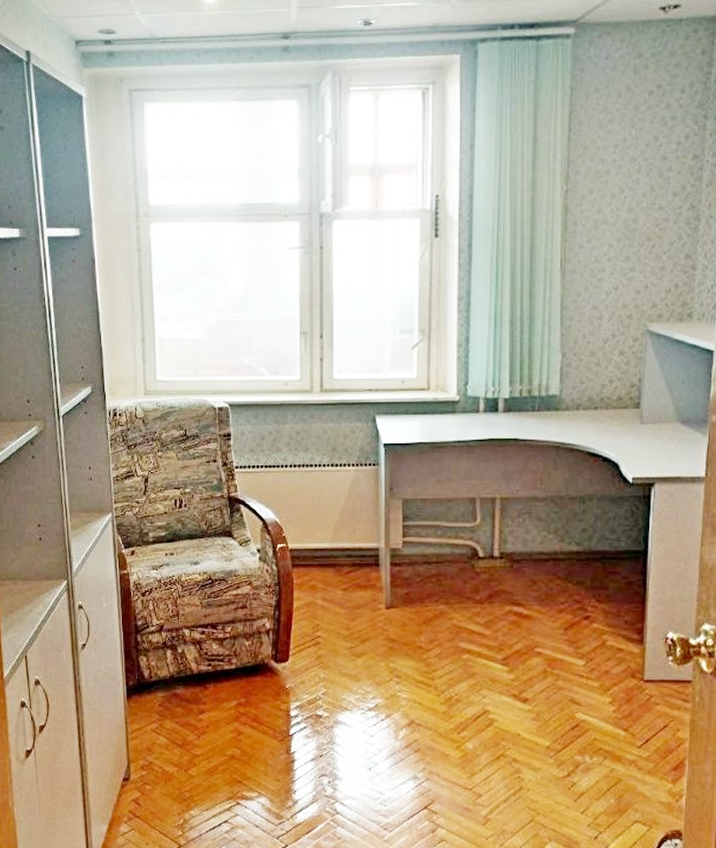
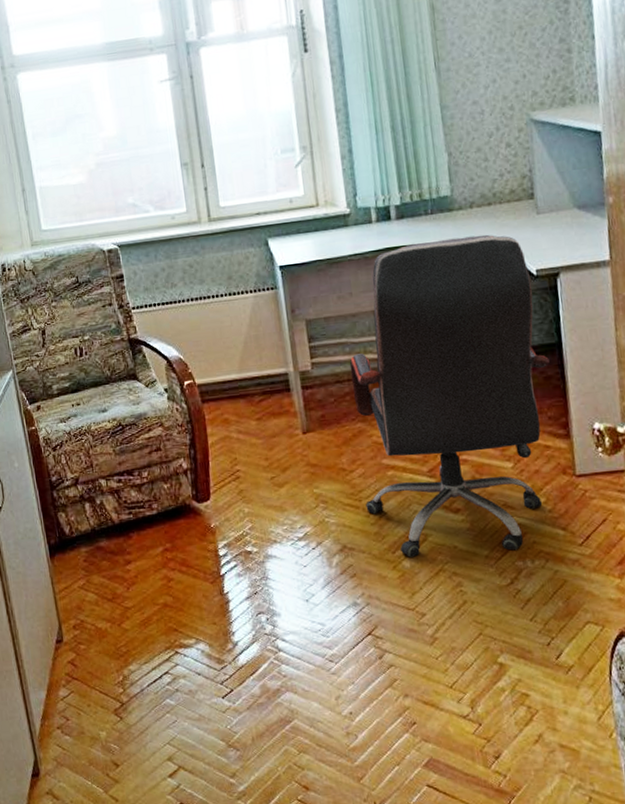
office chair: none [438,437,633,745] -> present [350,234,550,557]

